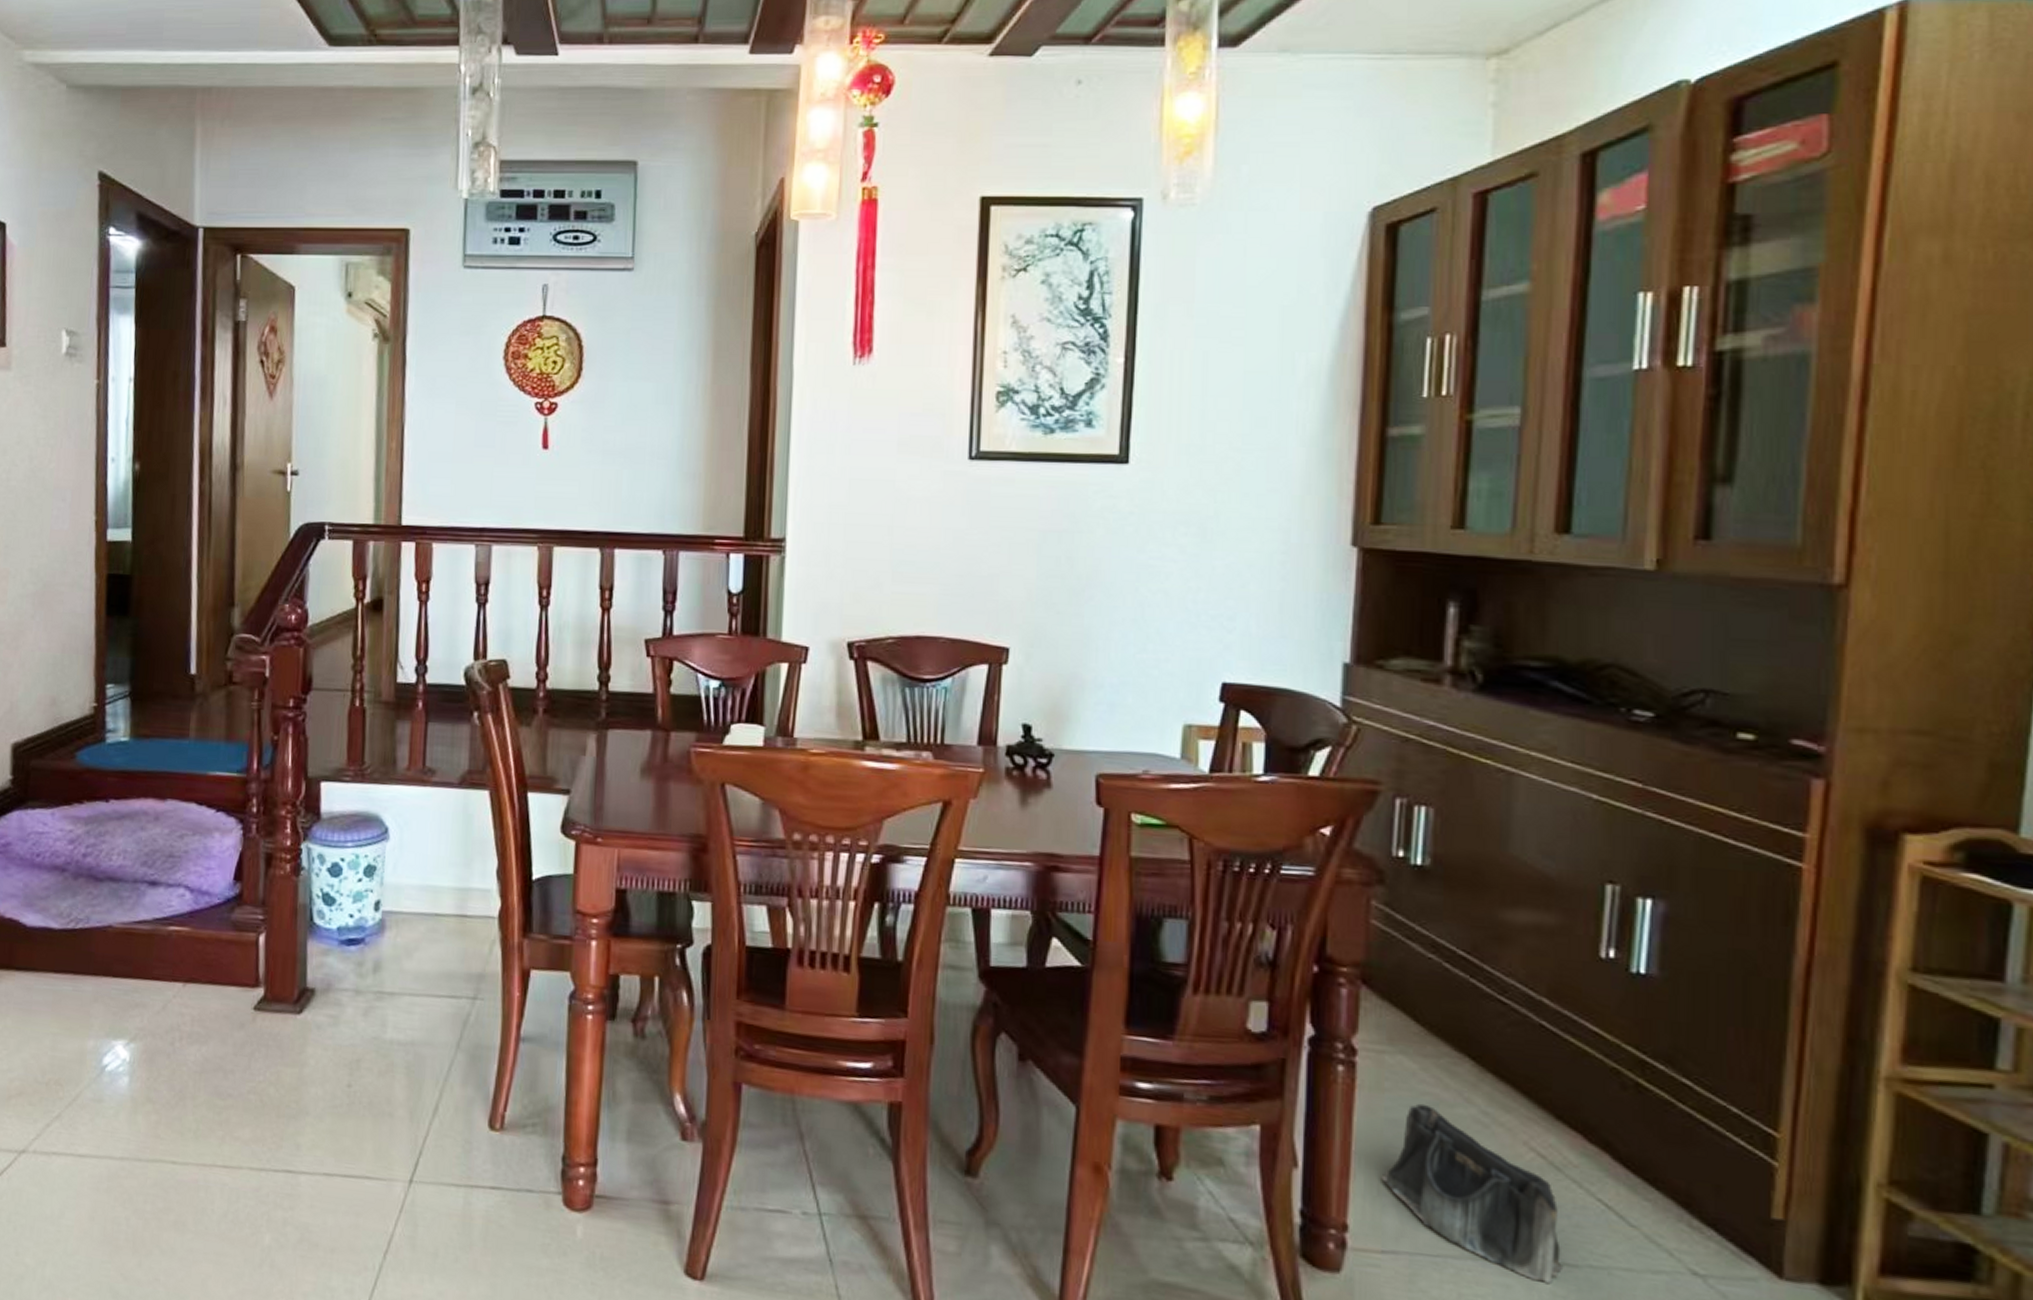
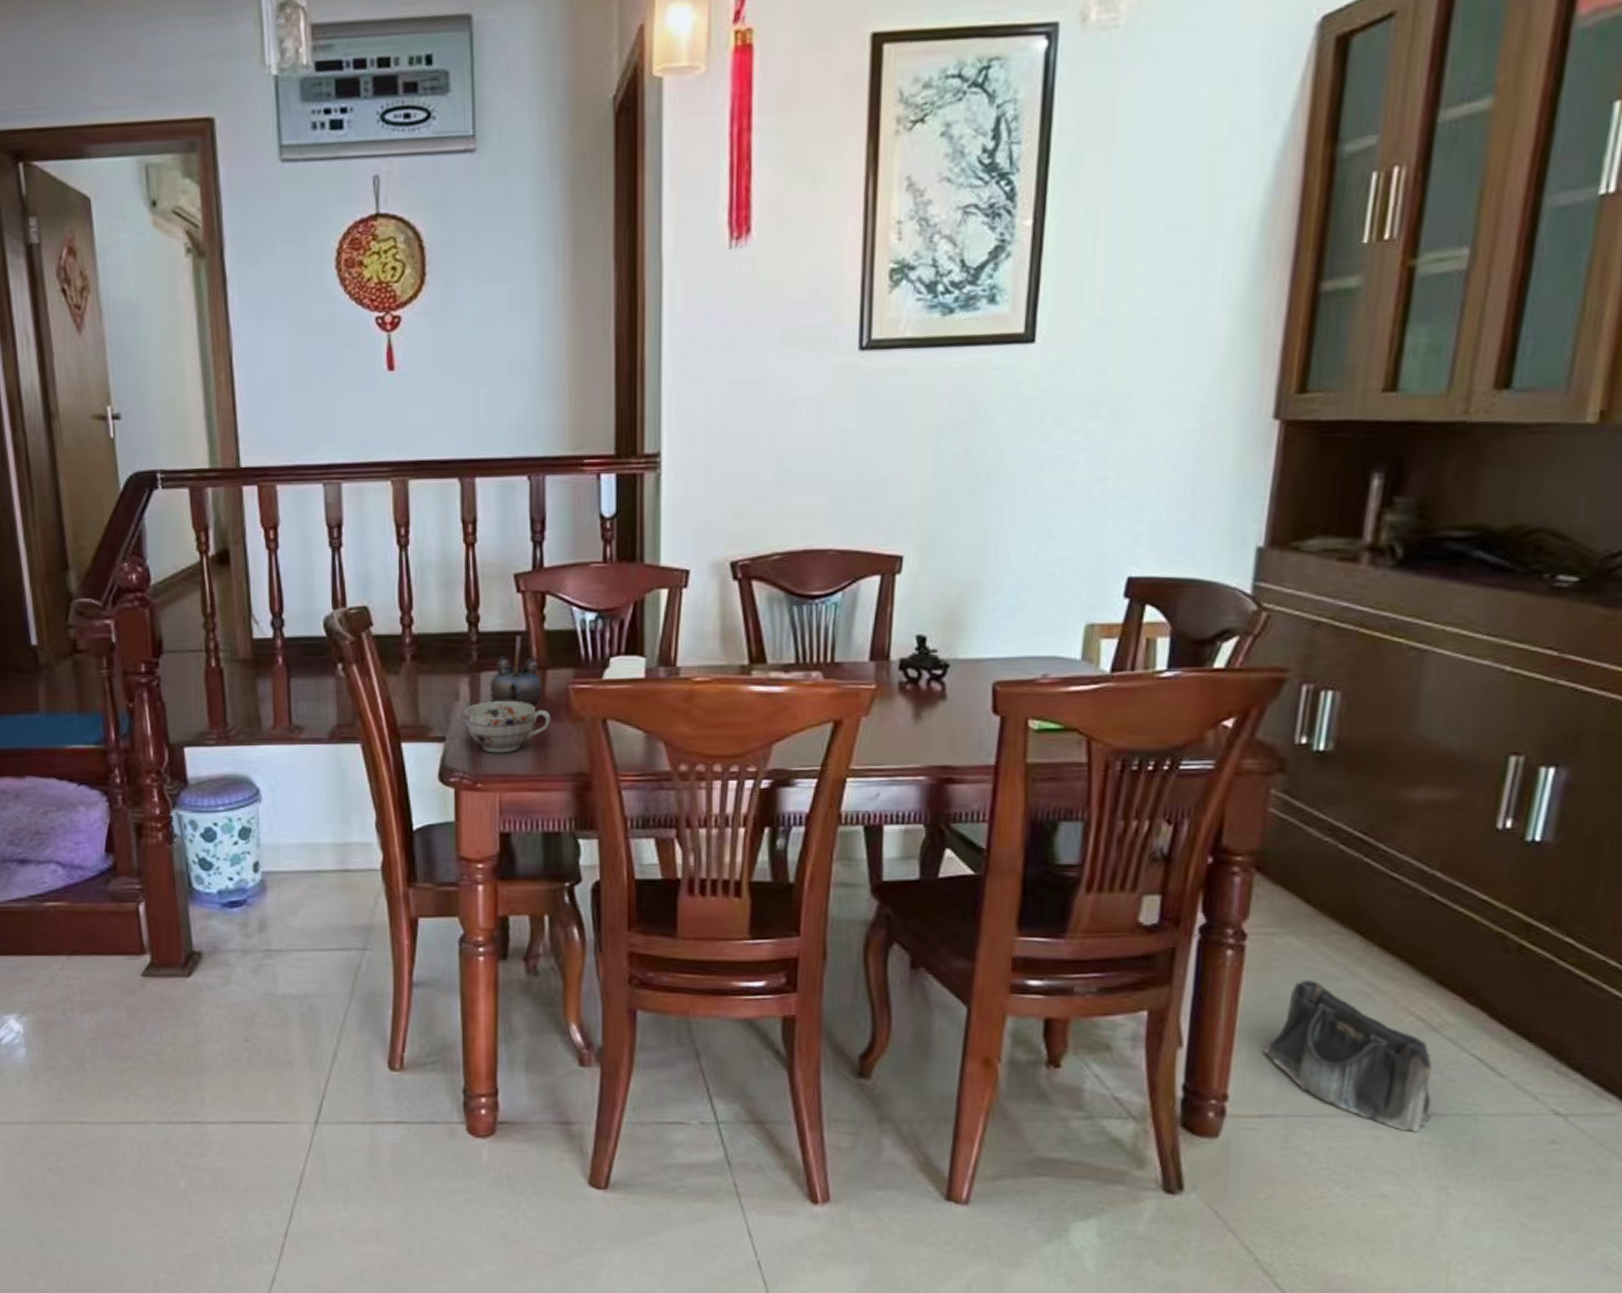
teacup: none [589,757,672,810] -> present [463,700,551,754]
teapot: none [614,697,666,767] -> present [489,635,542,707]

